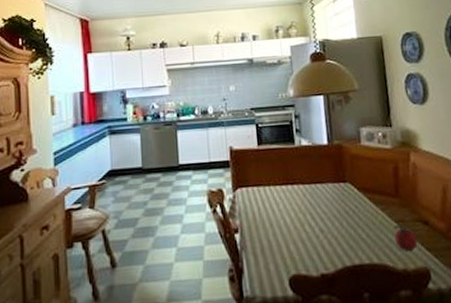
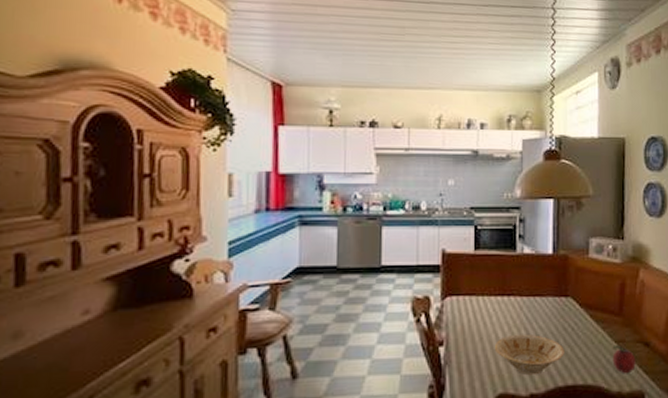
bowl: none [283,218,349,257] -> present [494,334,564,376]

